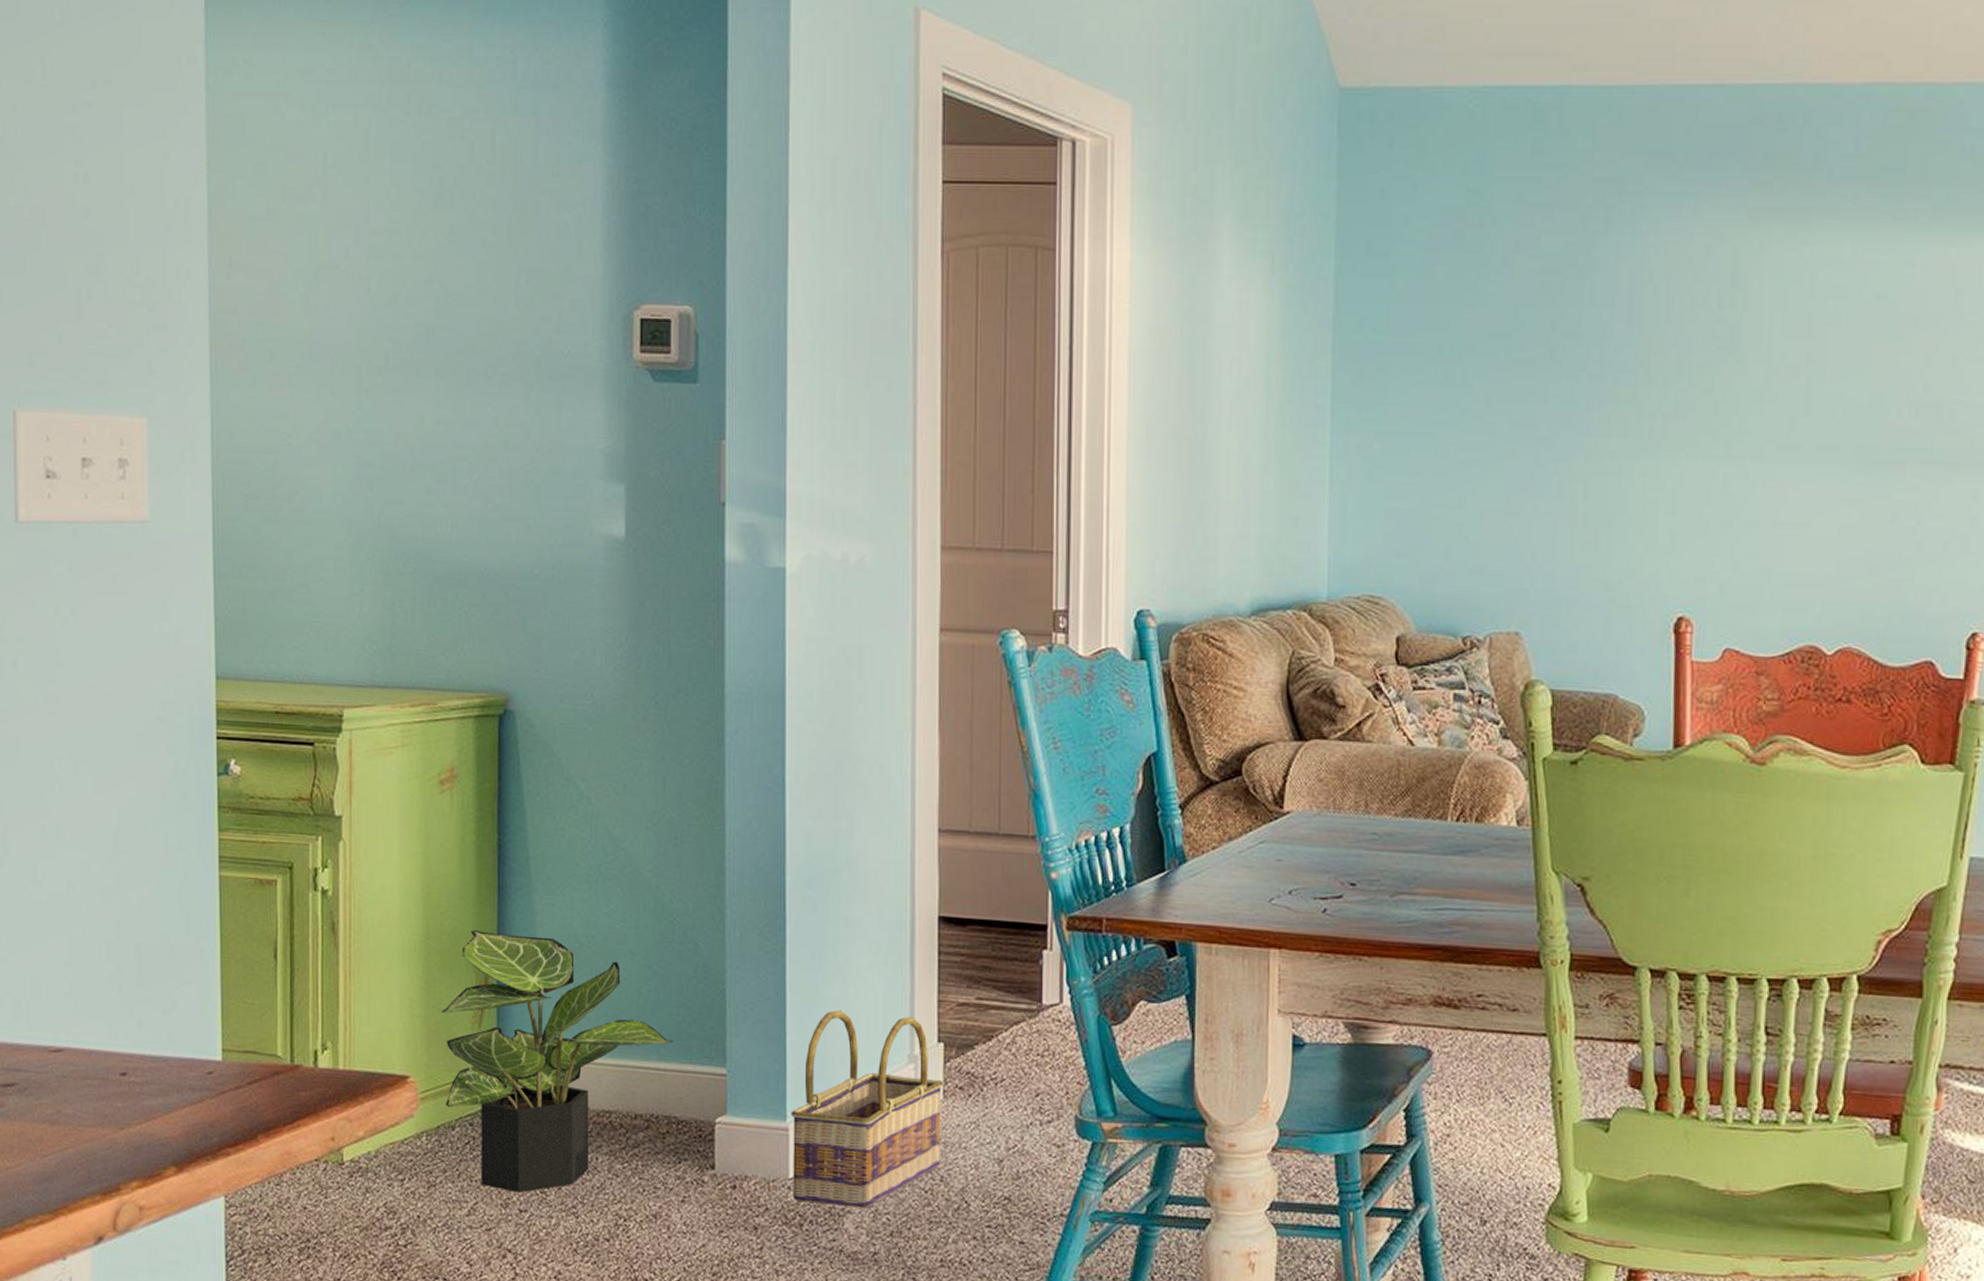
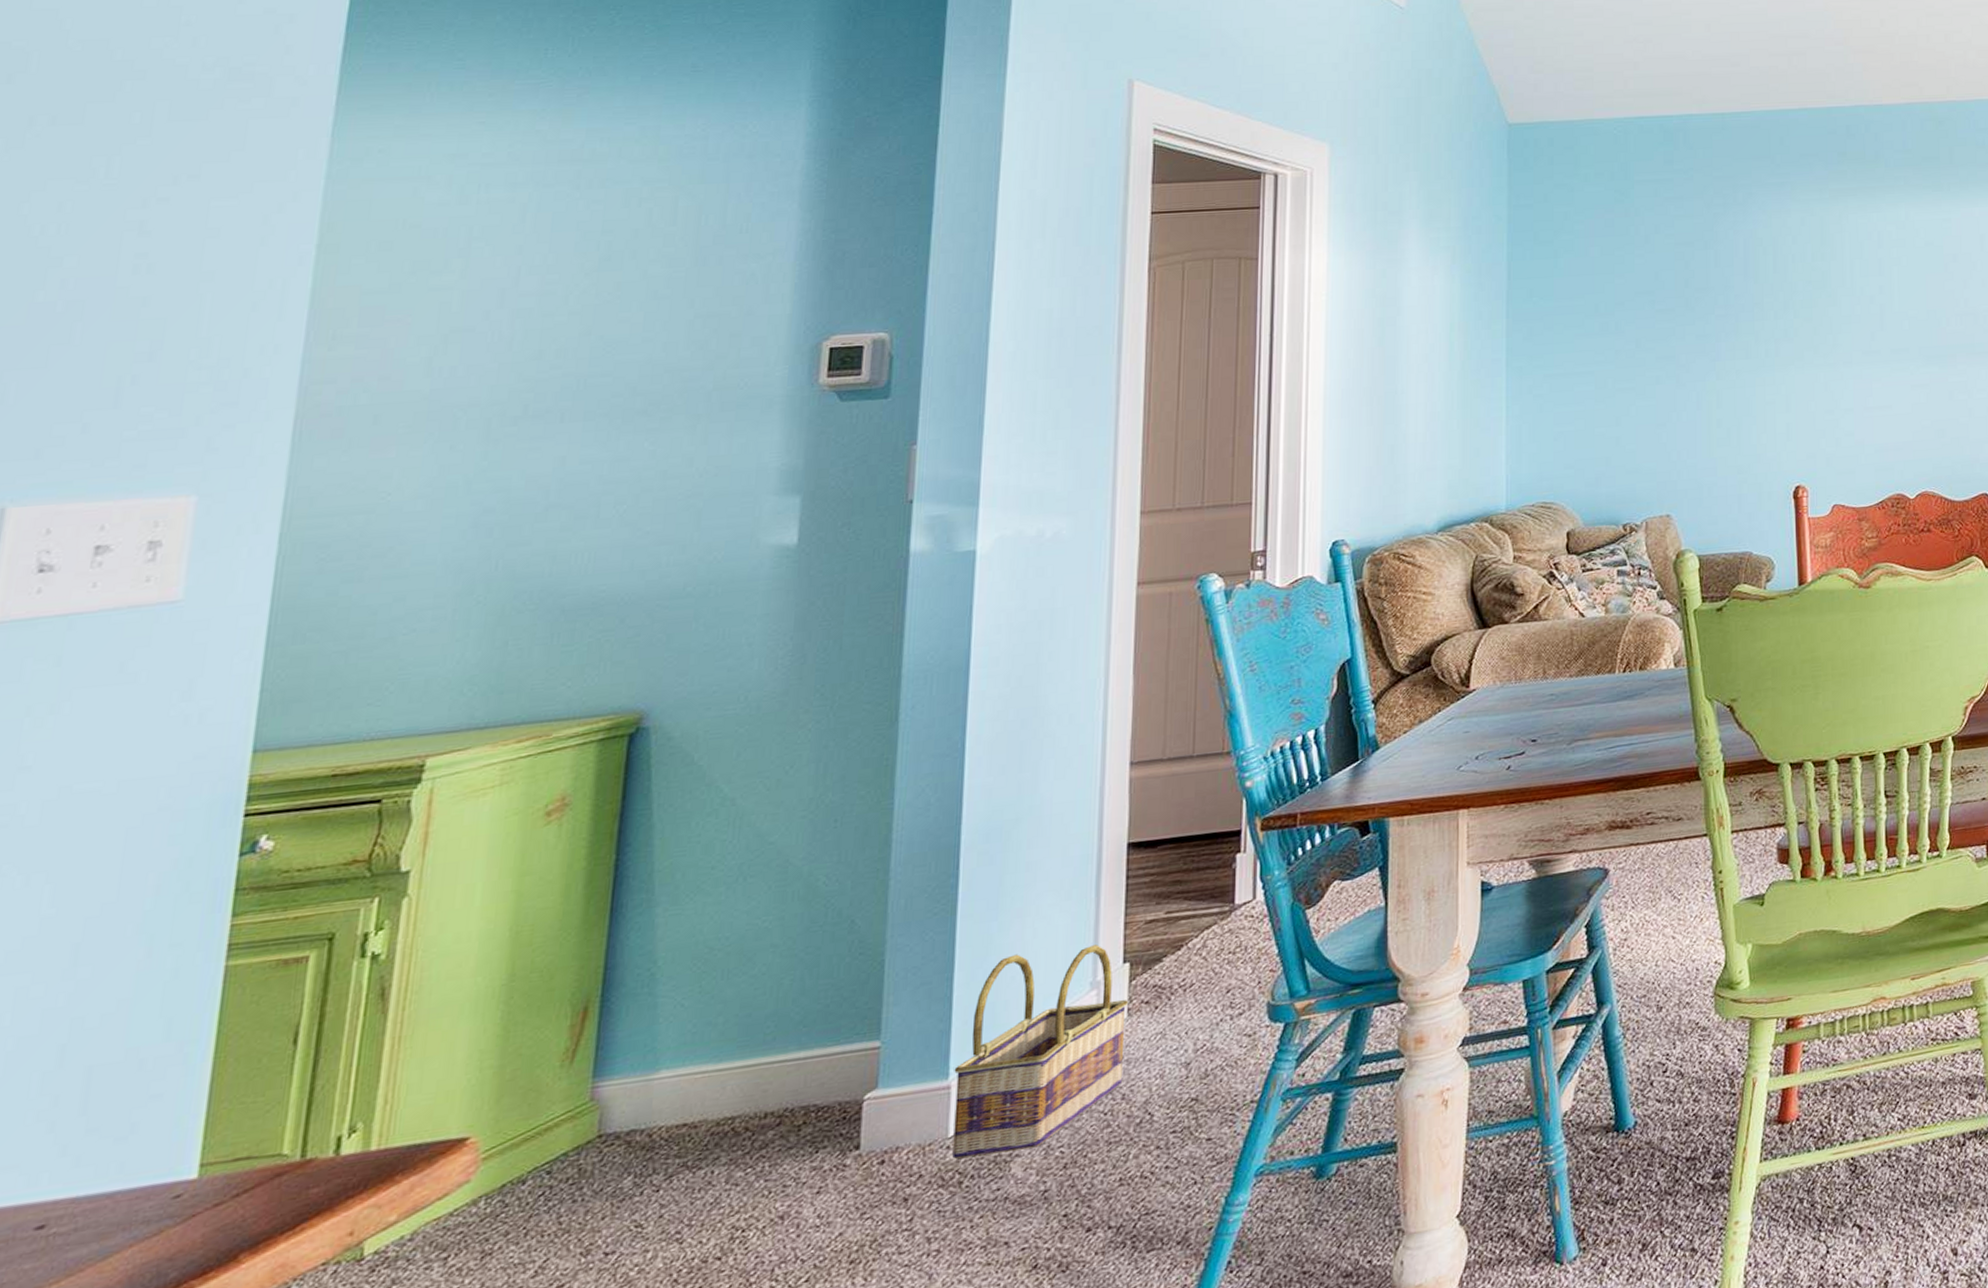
potted plant: present [441,930,674,1193] -> none [515,949,819,1238]

